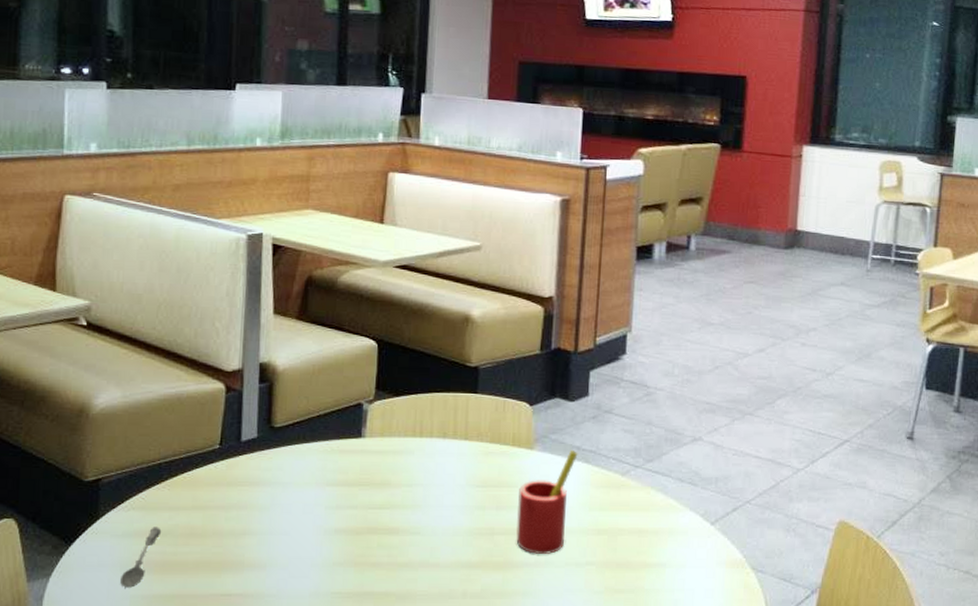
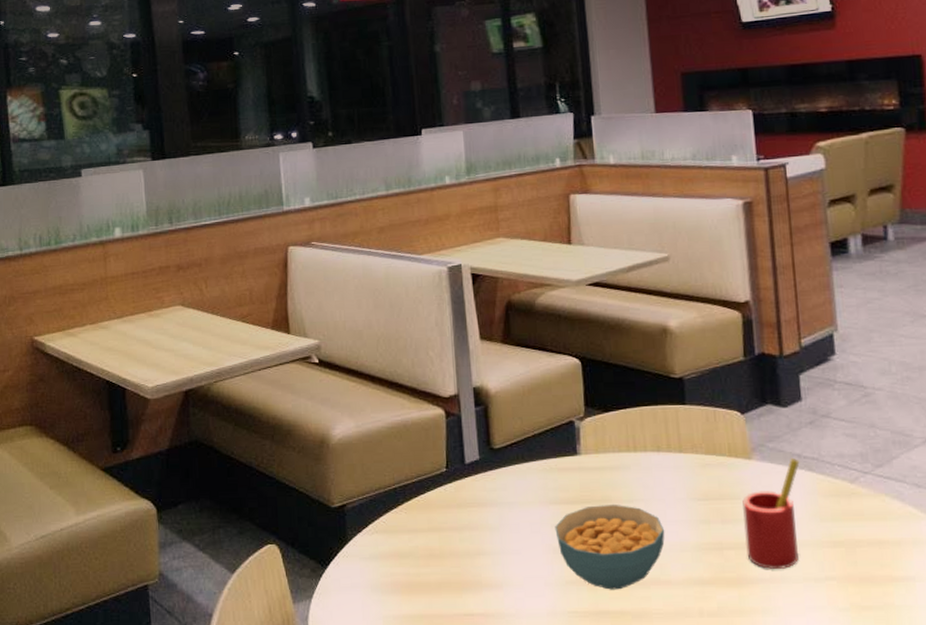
soupspoon: present [120,527,162,588] -> none [373,549,404,608]
cereal bowl: none [328,487,440,572] -> present [555,504,665,590]

